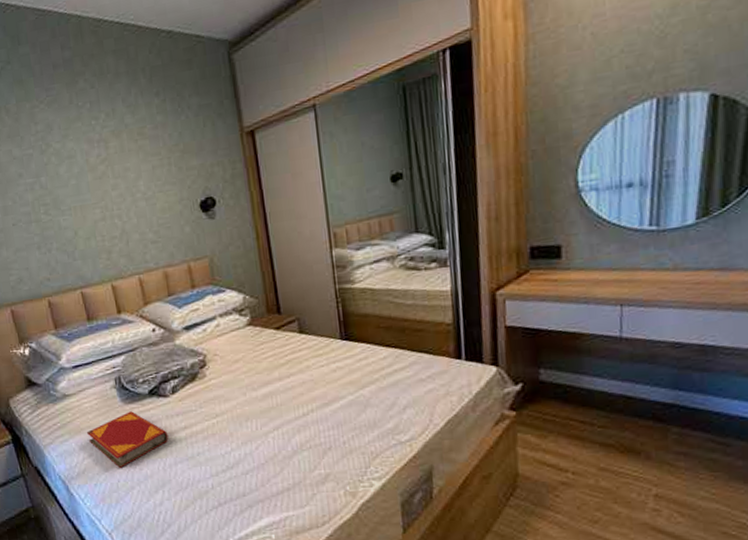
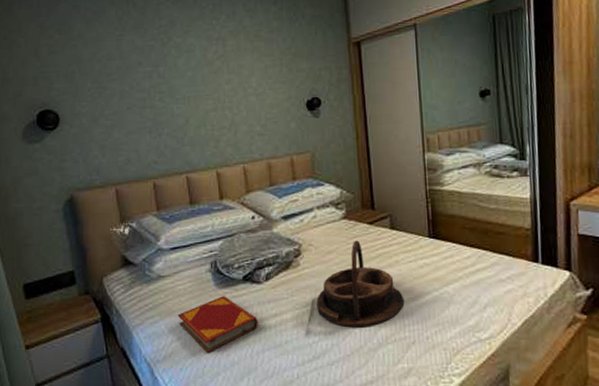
serving tray: none [226,347,319,437] -> present [316,240,405,328]

